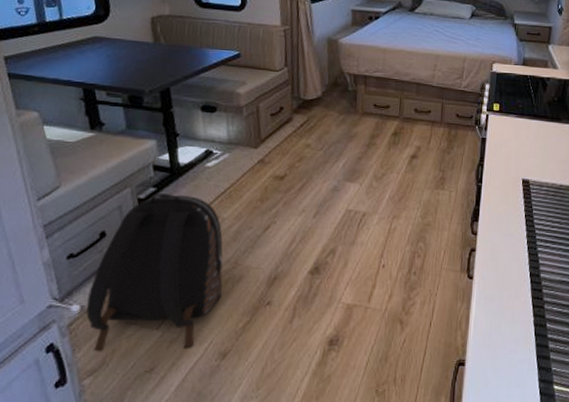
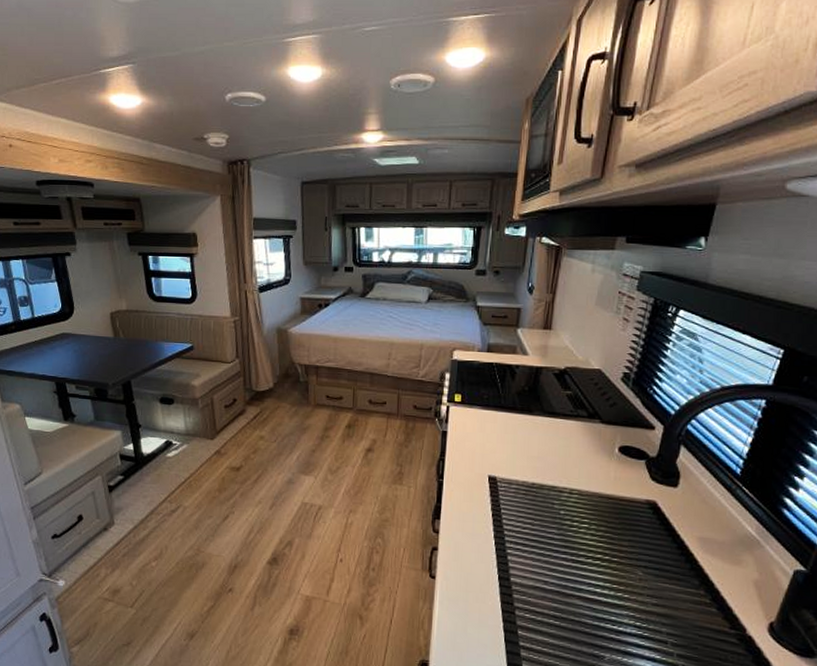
backpack: present [86,194,224,352] -> none [71,481,188,627]

